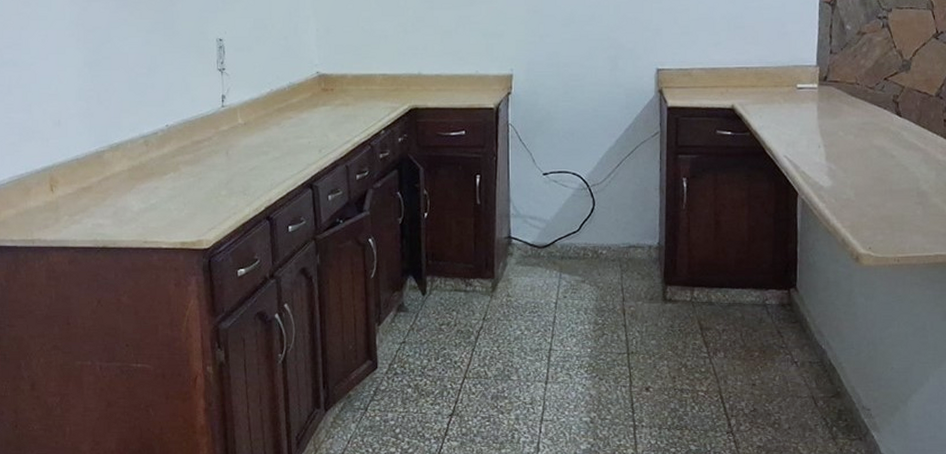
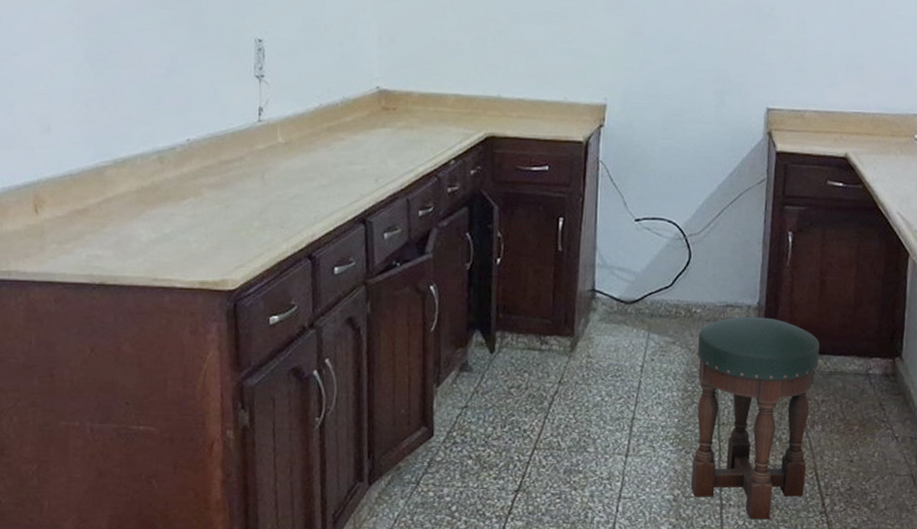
stool: none [605,256,717,439] -> present [691,317,820,520]

